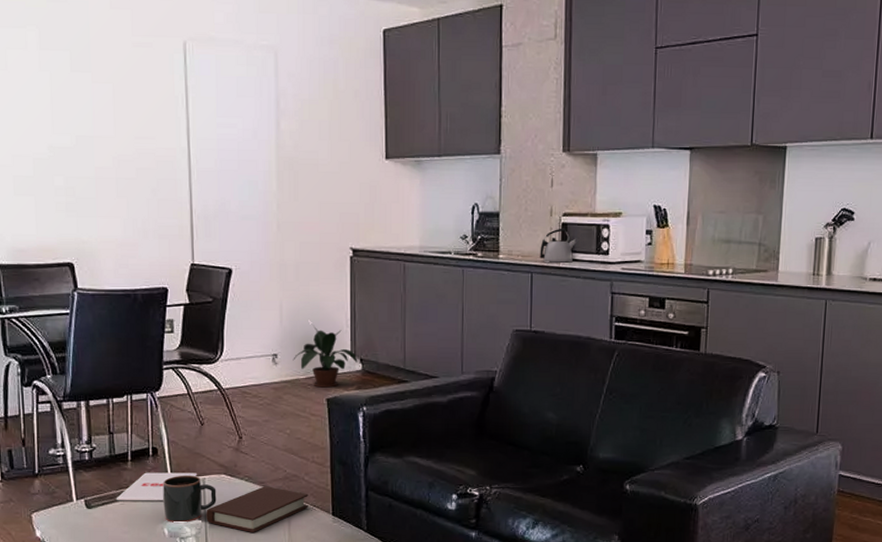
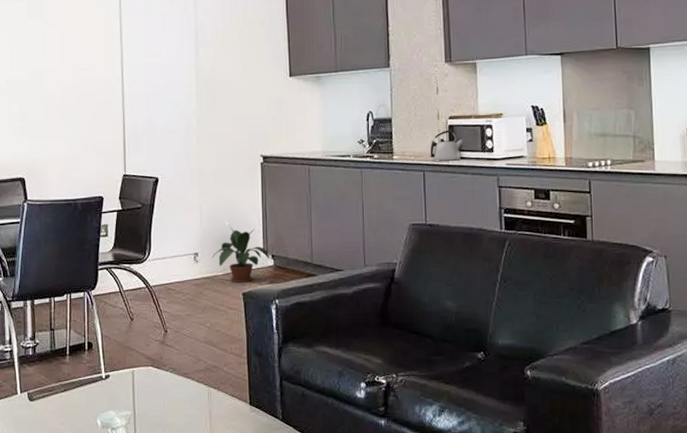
magazine: present [116,472,198,502] -> none [55,365,128,394]
mug: present [163,475,217,524] -> none [97,368,144,415]
book: present [206,486,308,533] -> none [135,377,228,423]

